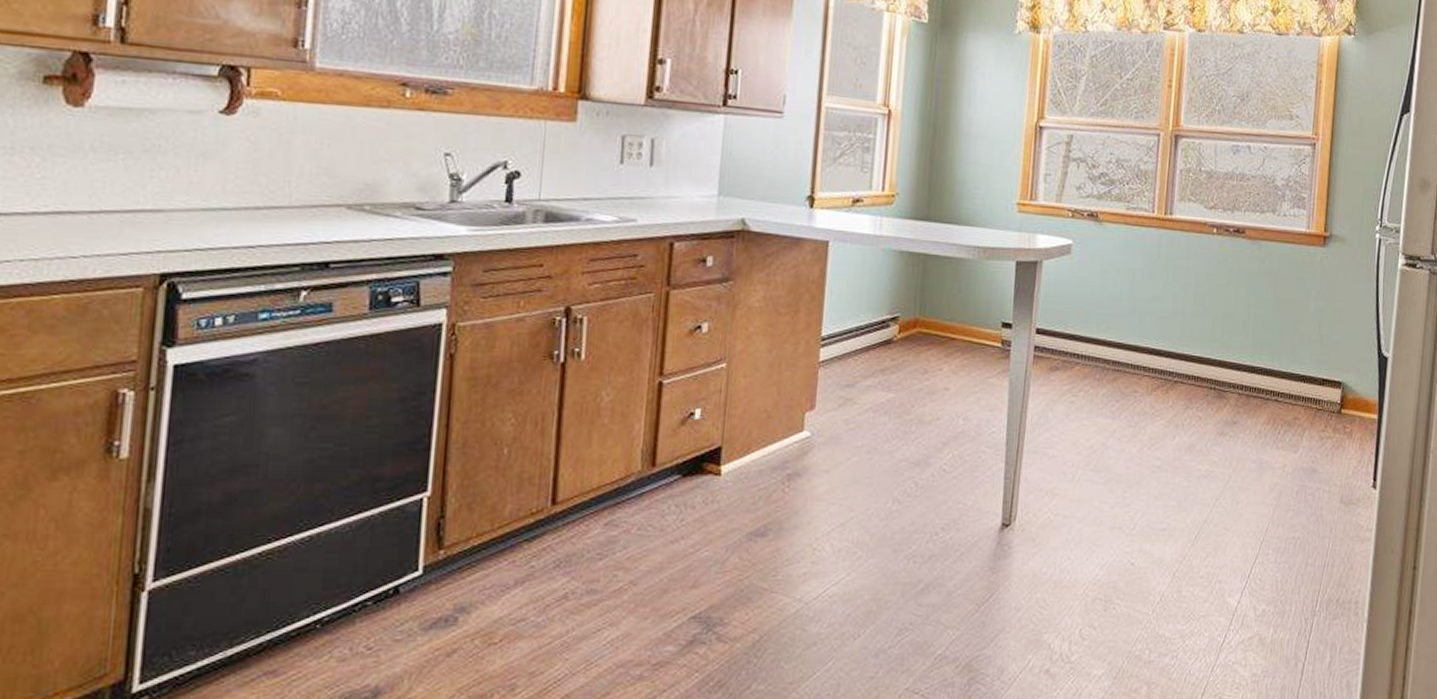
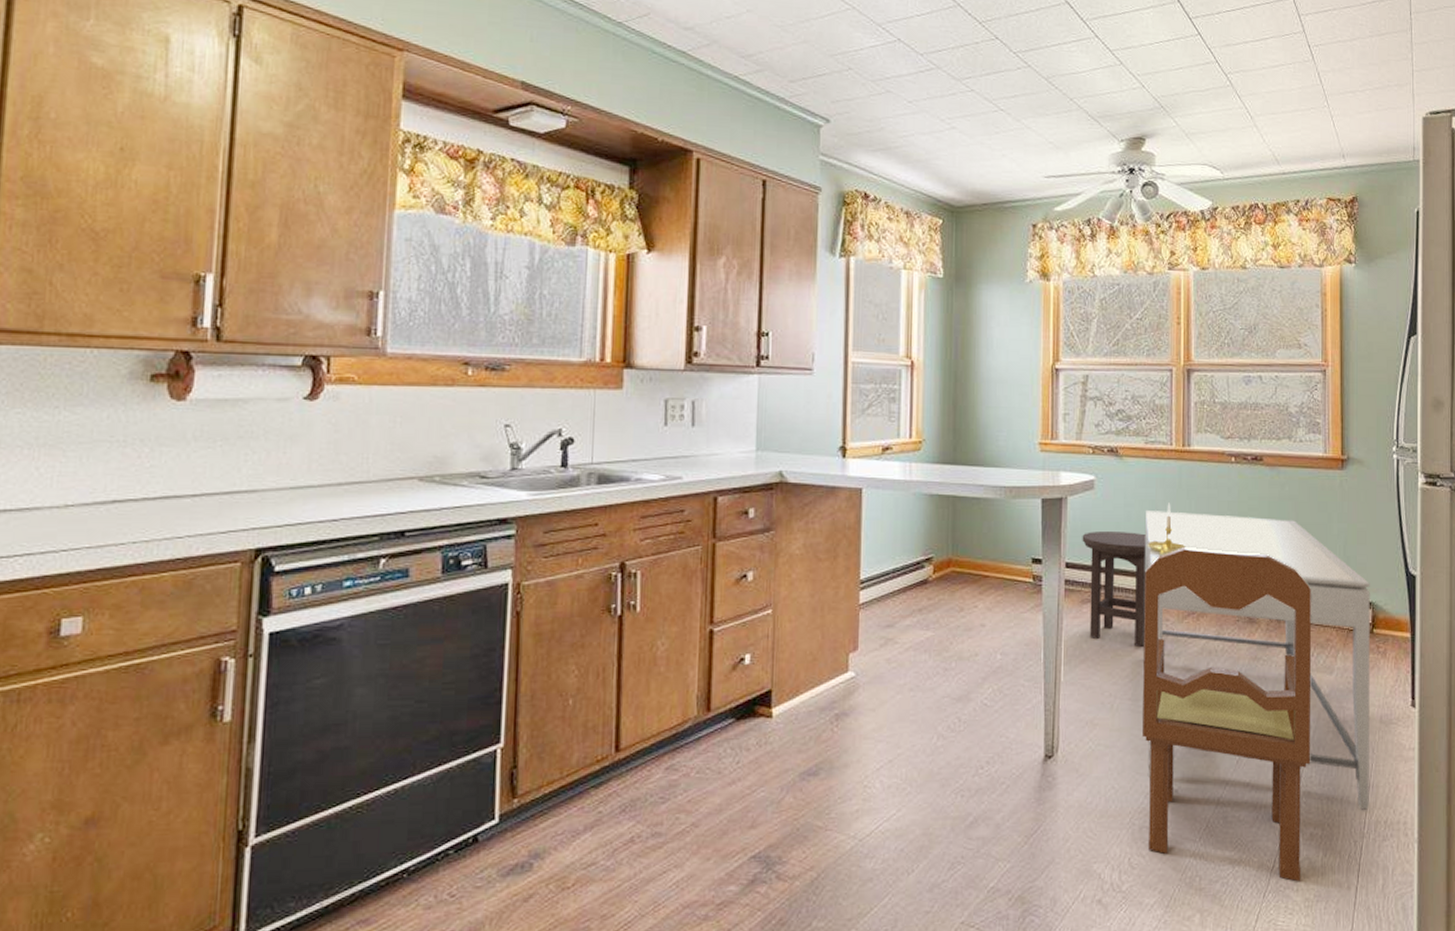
stool: none [1054,297,1120,417] -> present [1082,532,1146,646]
dining chair: none [1101,317,1283,657] -> present [1143,546,1311,882]
dining table: none [1104,279,1342,588] -> present [1144,511,1370,810]
candle holder: none [1121,272,1163,325] -> present [1147,503,1188,554]

